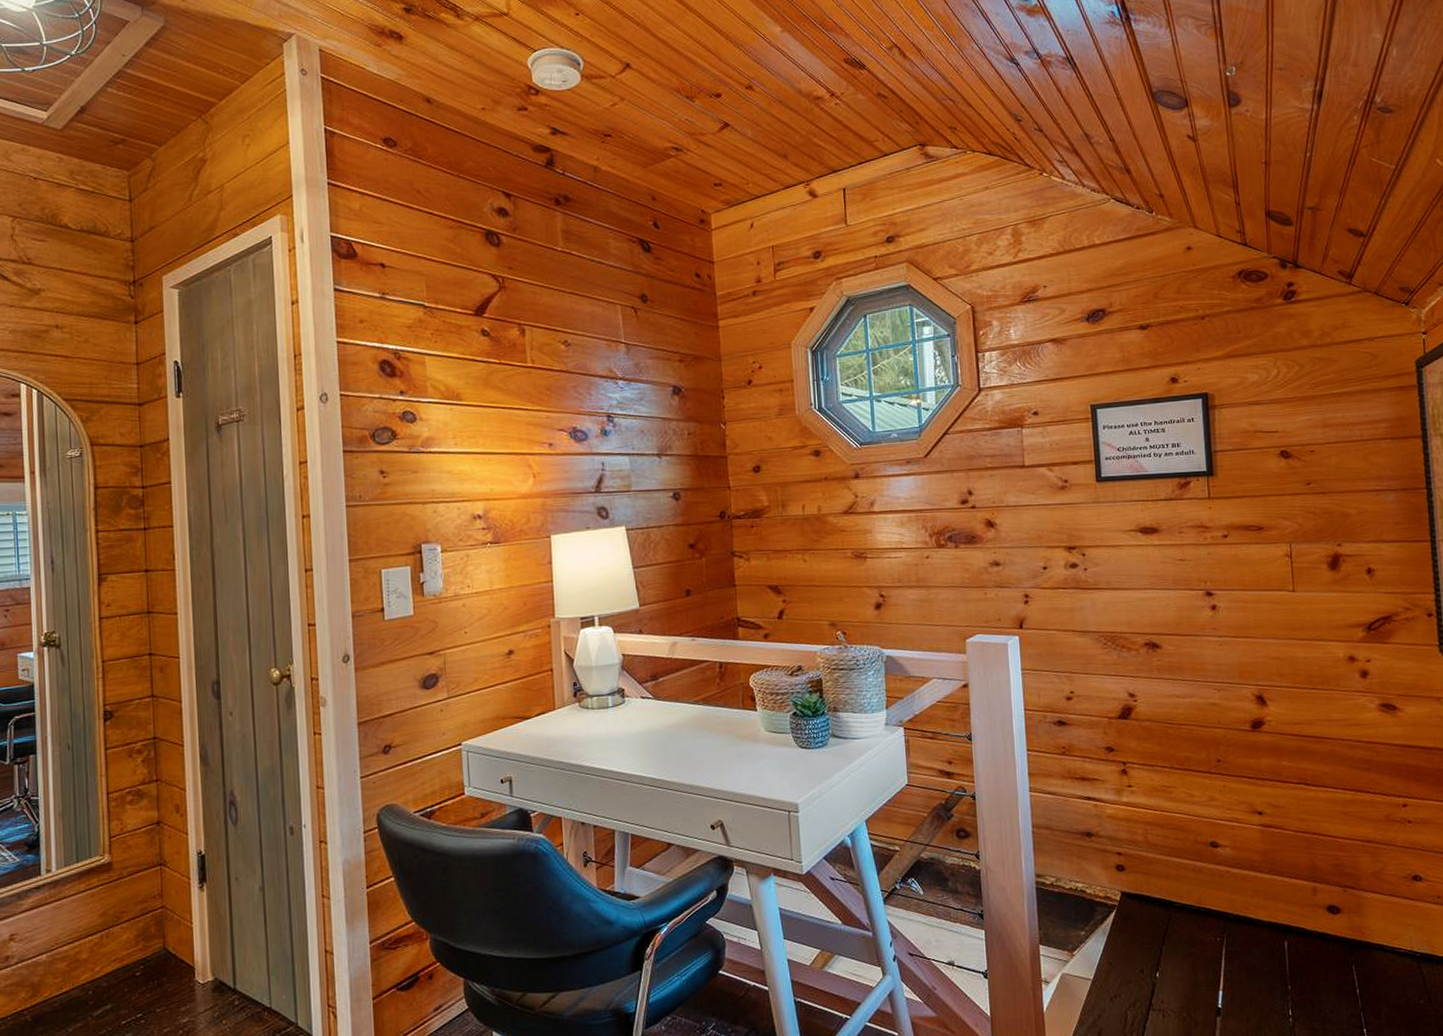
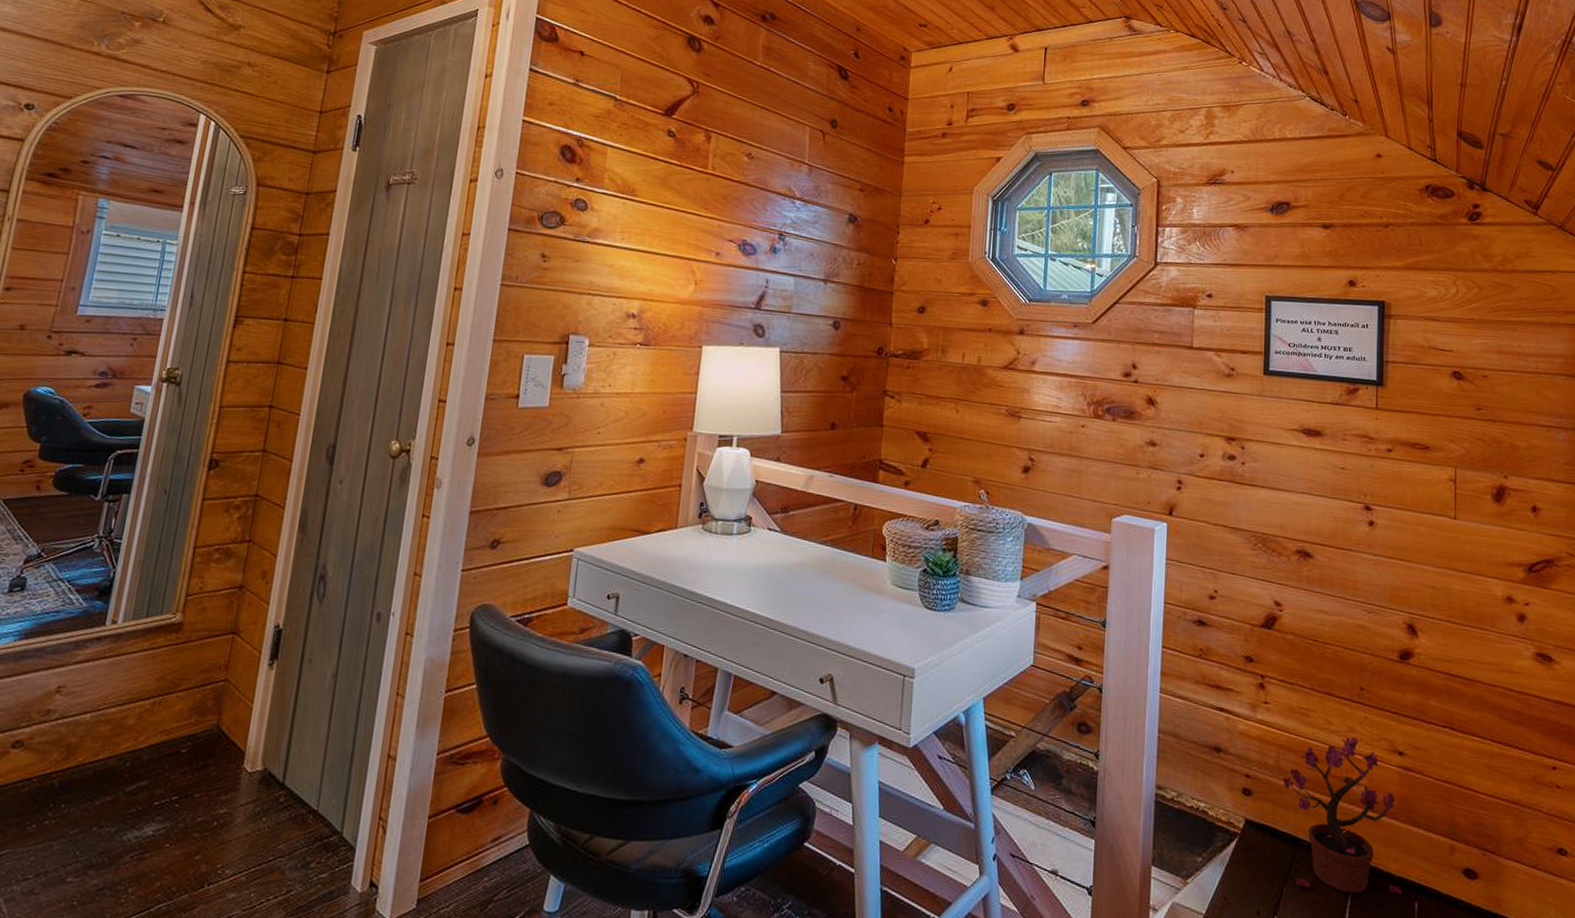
potted plant: none [1152,804,1272,943] -> present [1283,736,1402,895]

